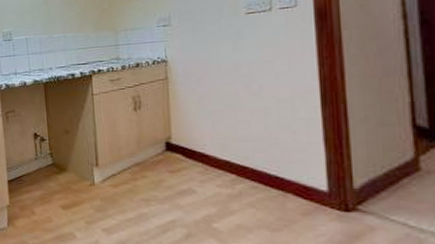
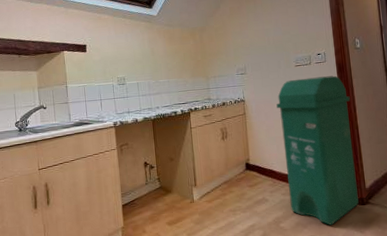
trash bin: none [214,26,340,234] -> present [276,76,359,225]

